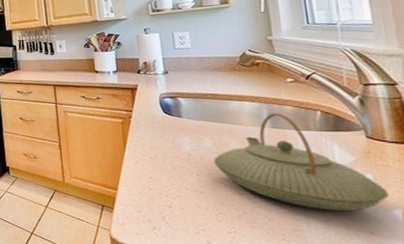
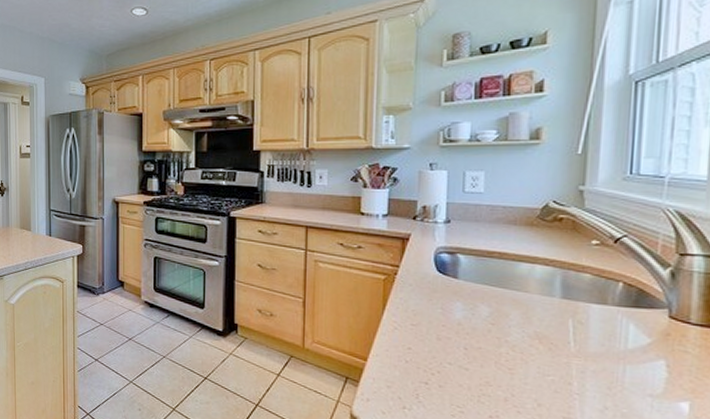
teapot: present [214,113,389,212] -> none [487,281,679,401]

